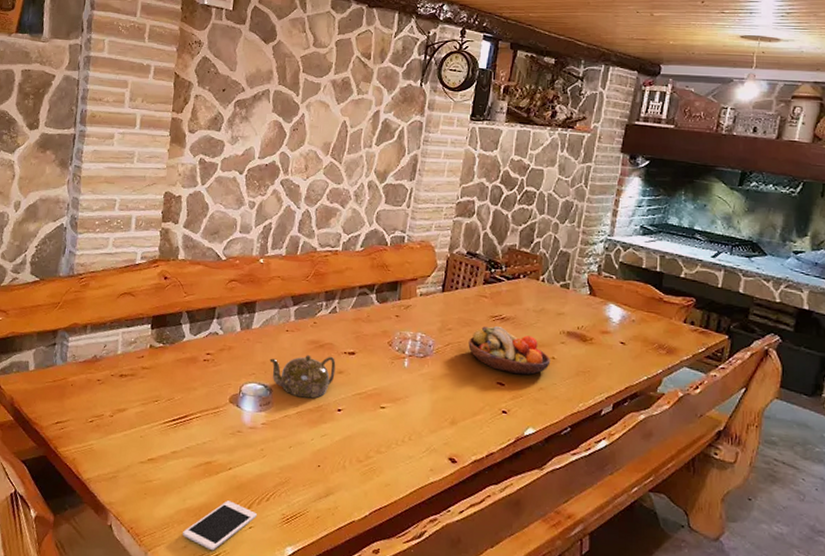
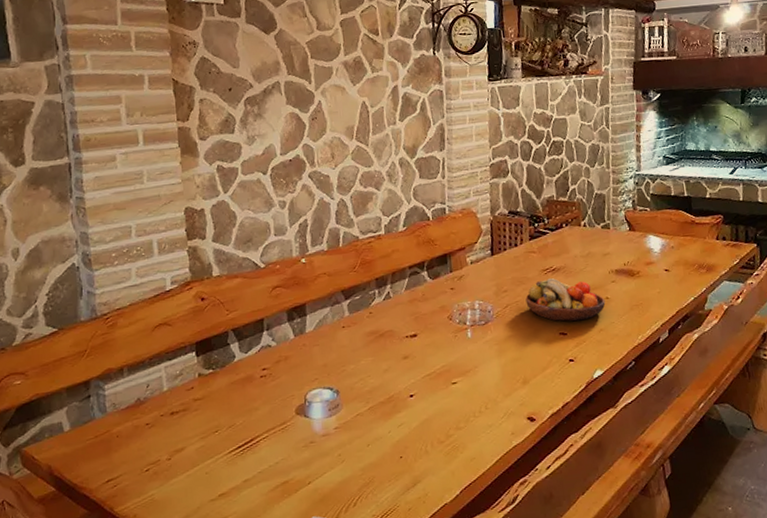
teapot: present [269,355,336,399] -> none [330,343,401,392]

